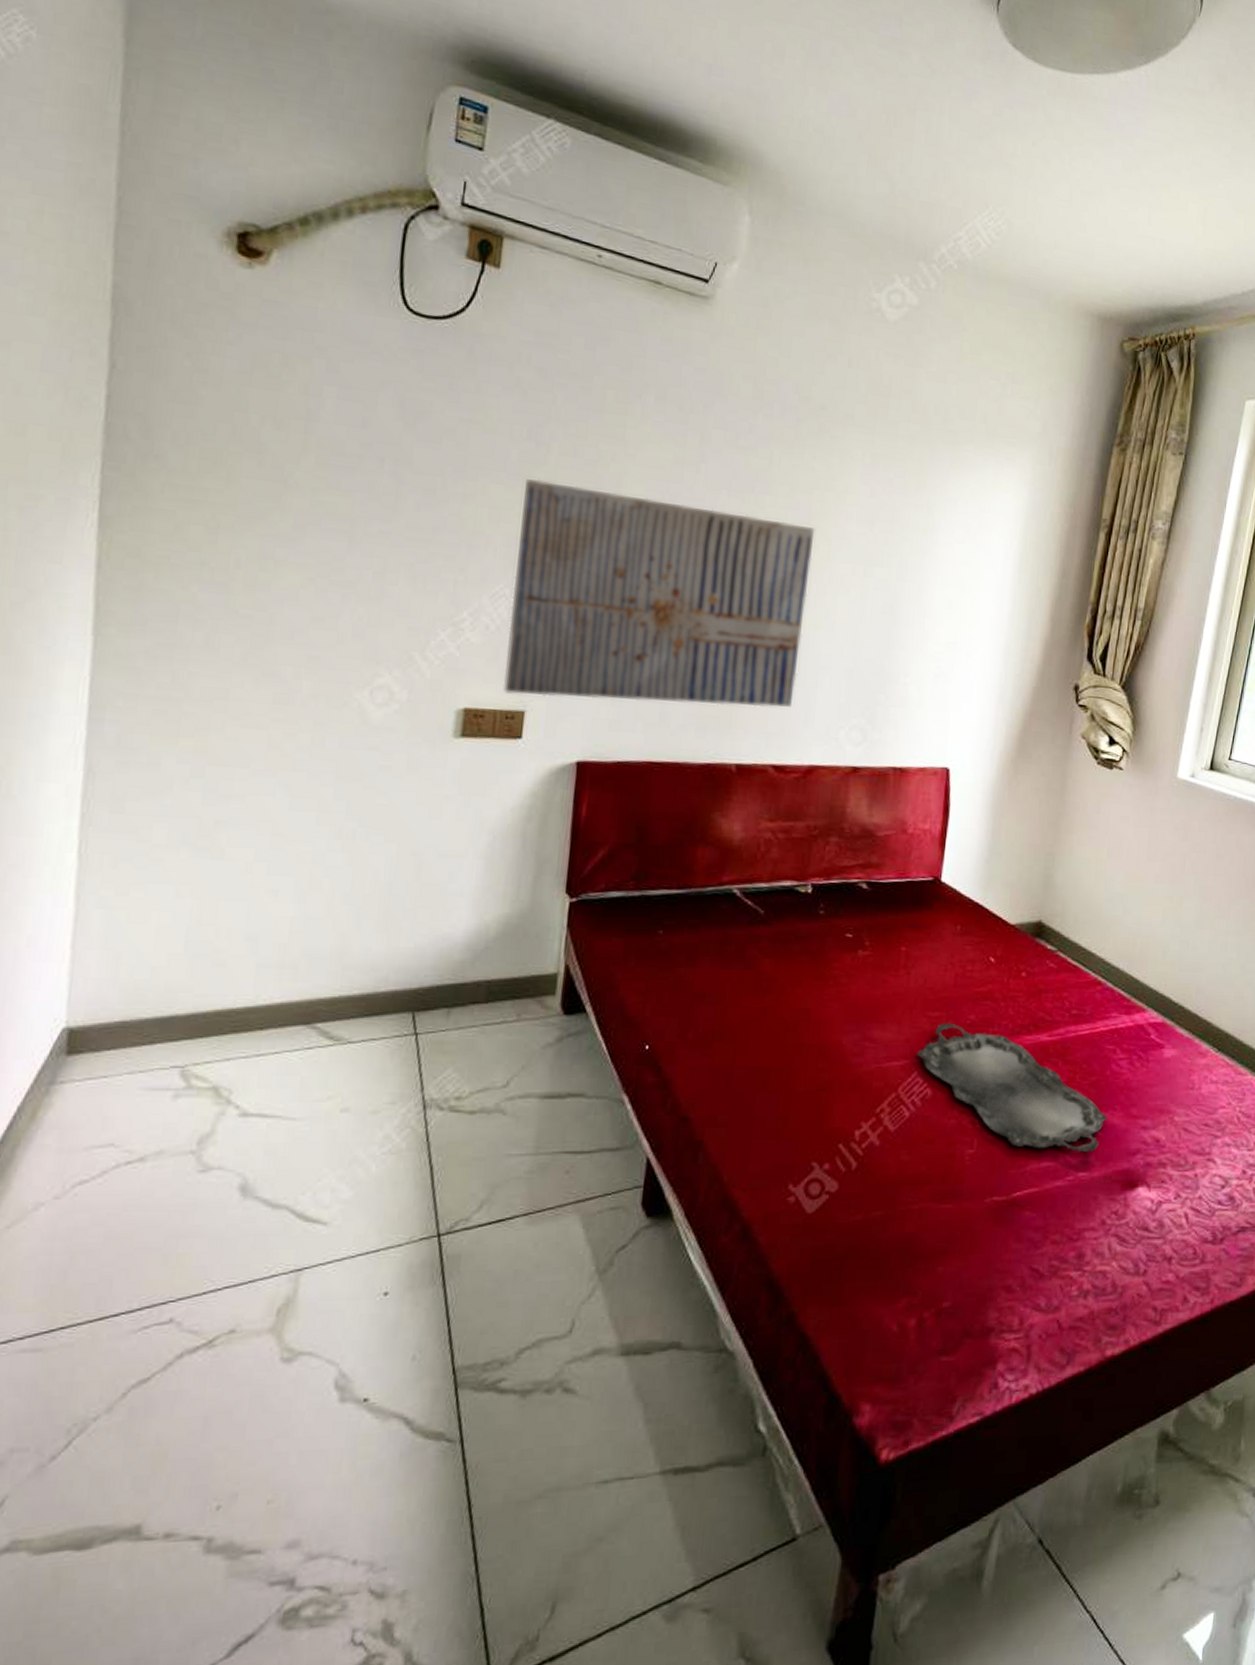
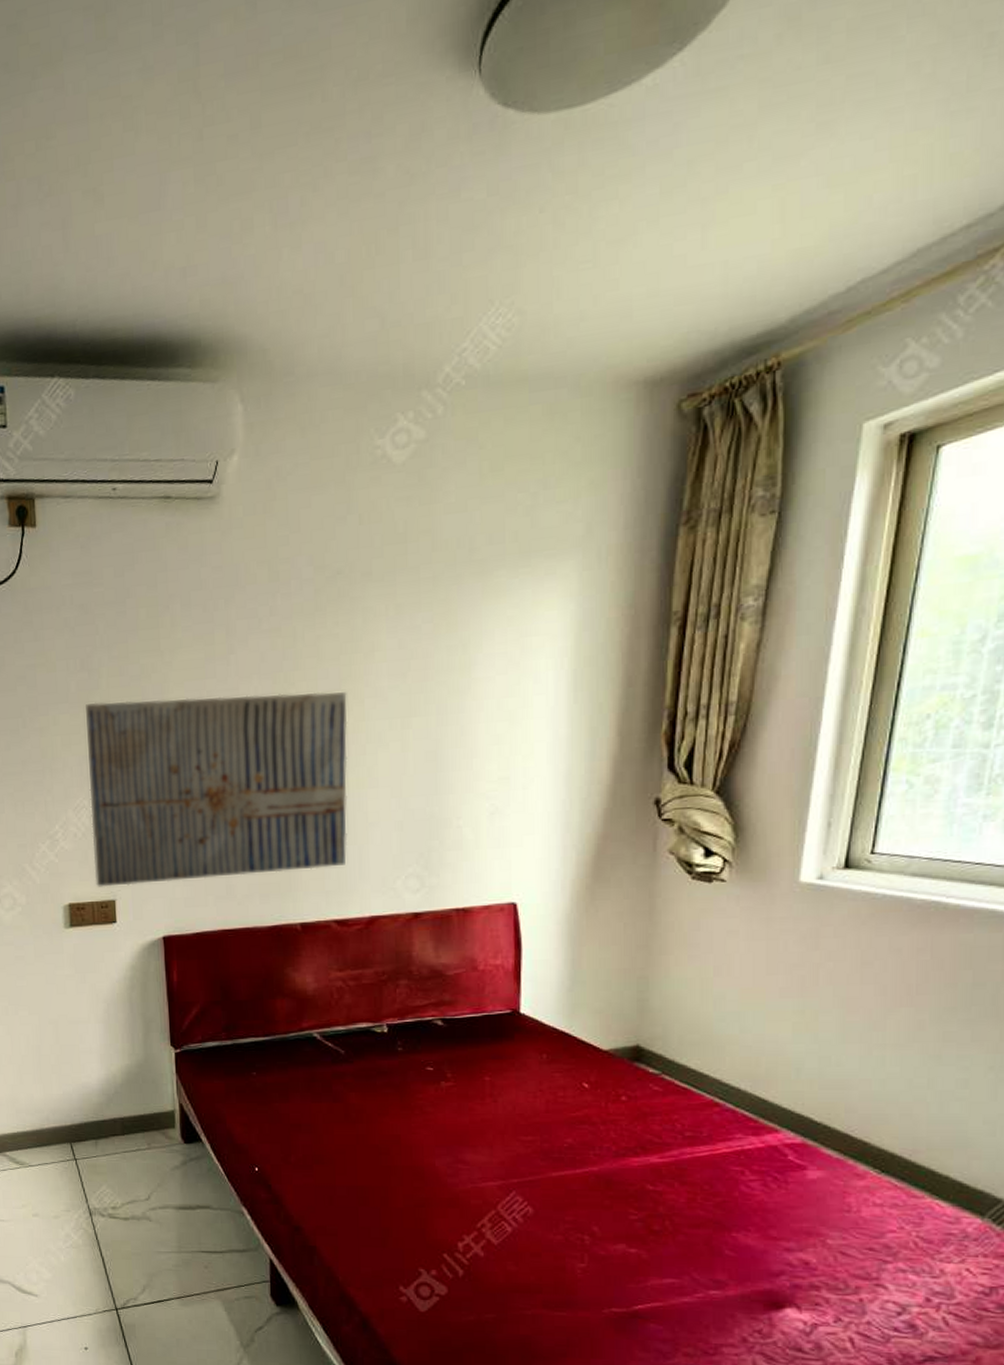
serving tray: present [916,1022,1107,1153] -> none [512,1146,740,1272]

